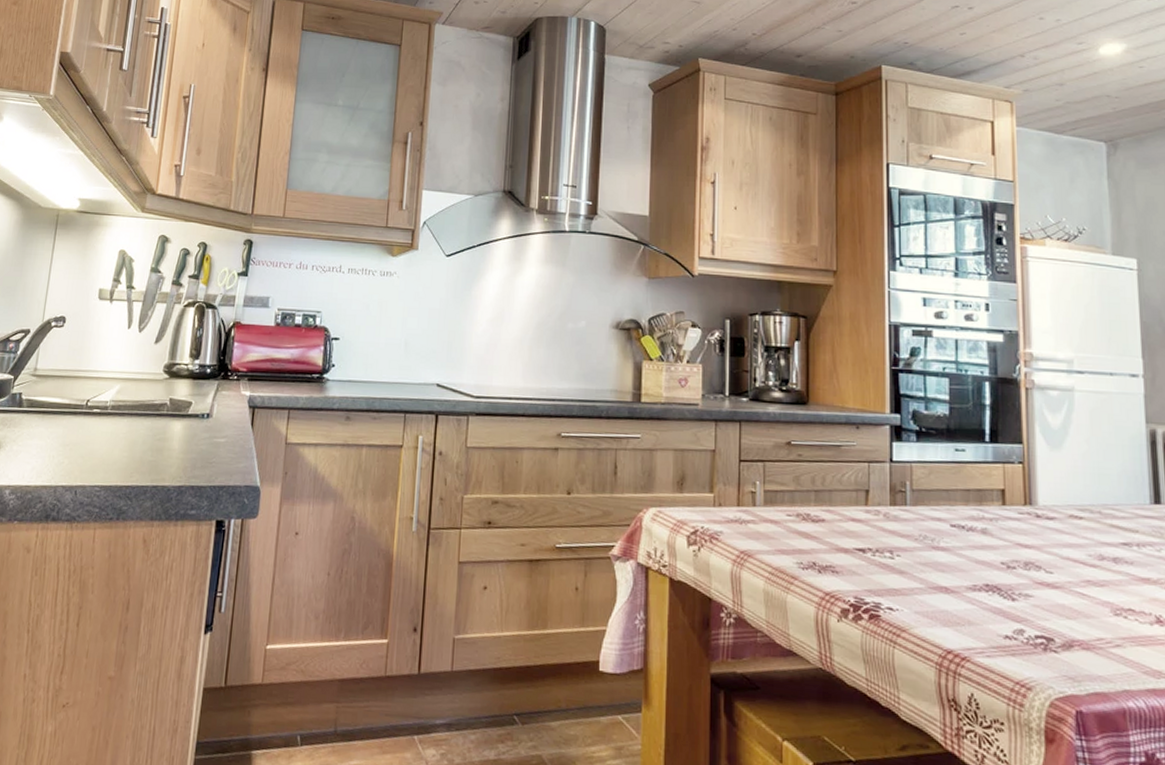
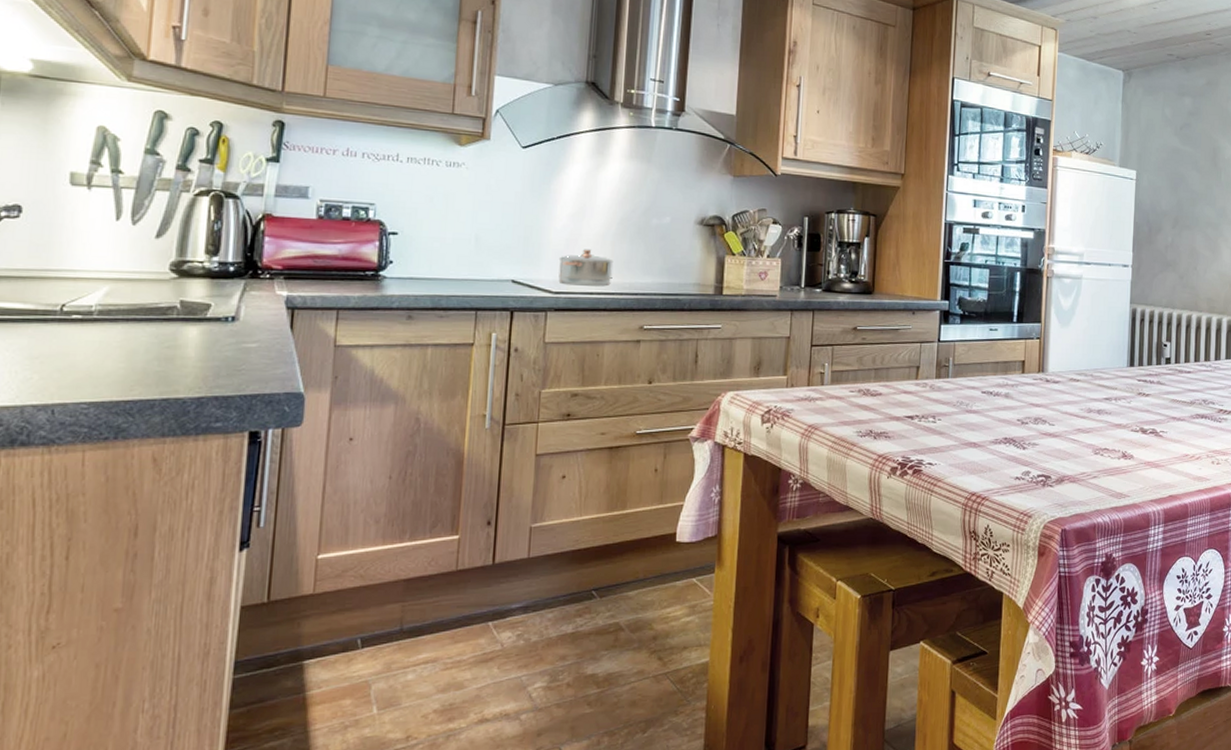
cooking pot: none [479,353,531,392] -> present [558,249,614,287]

